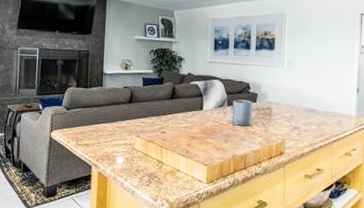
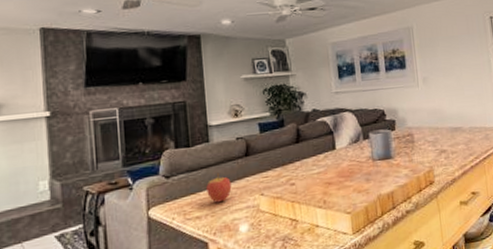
fruit: none [96,112,115,136] -> present [206,173,232,203]

